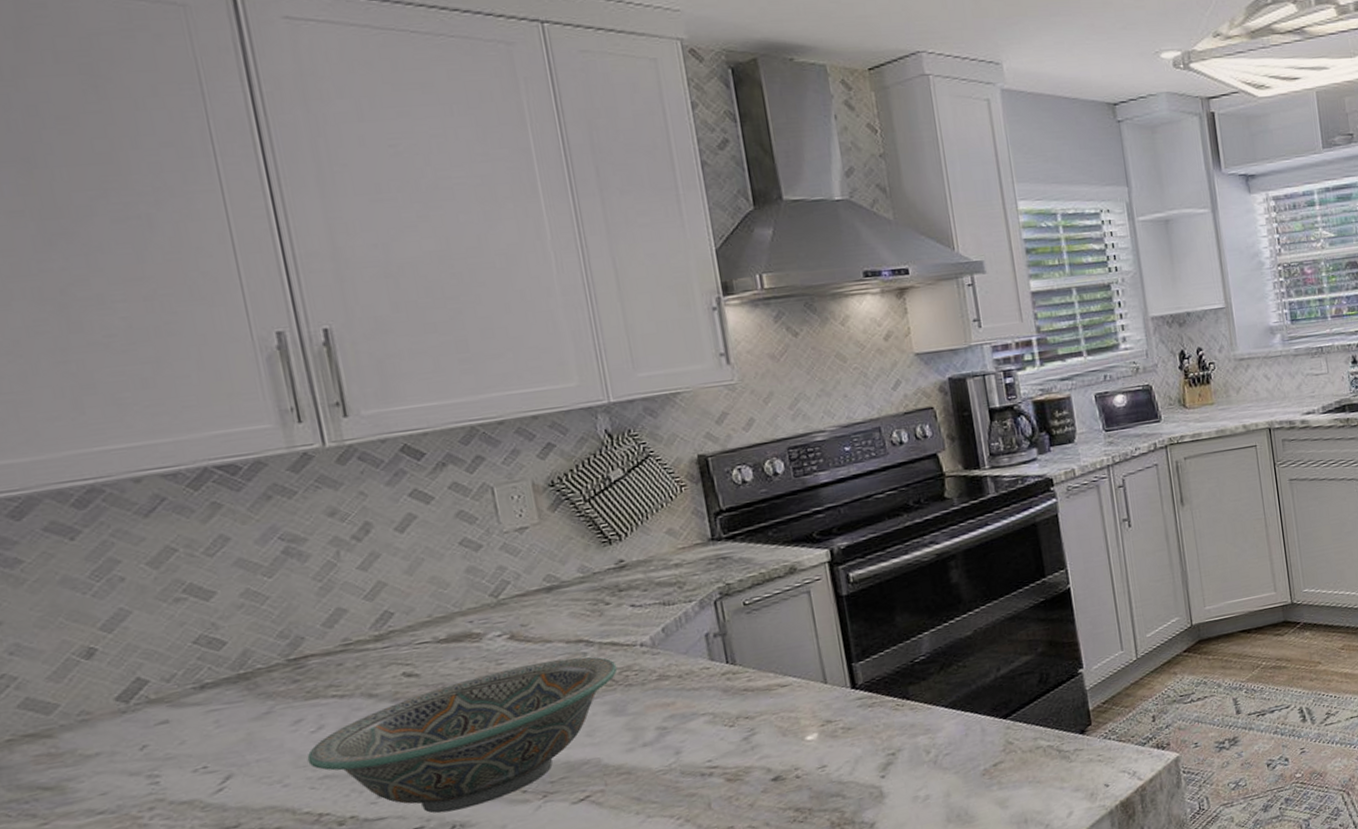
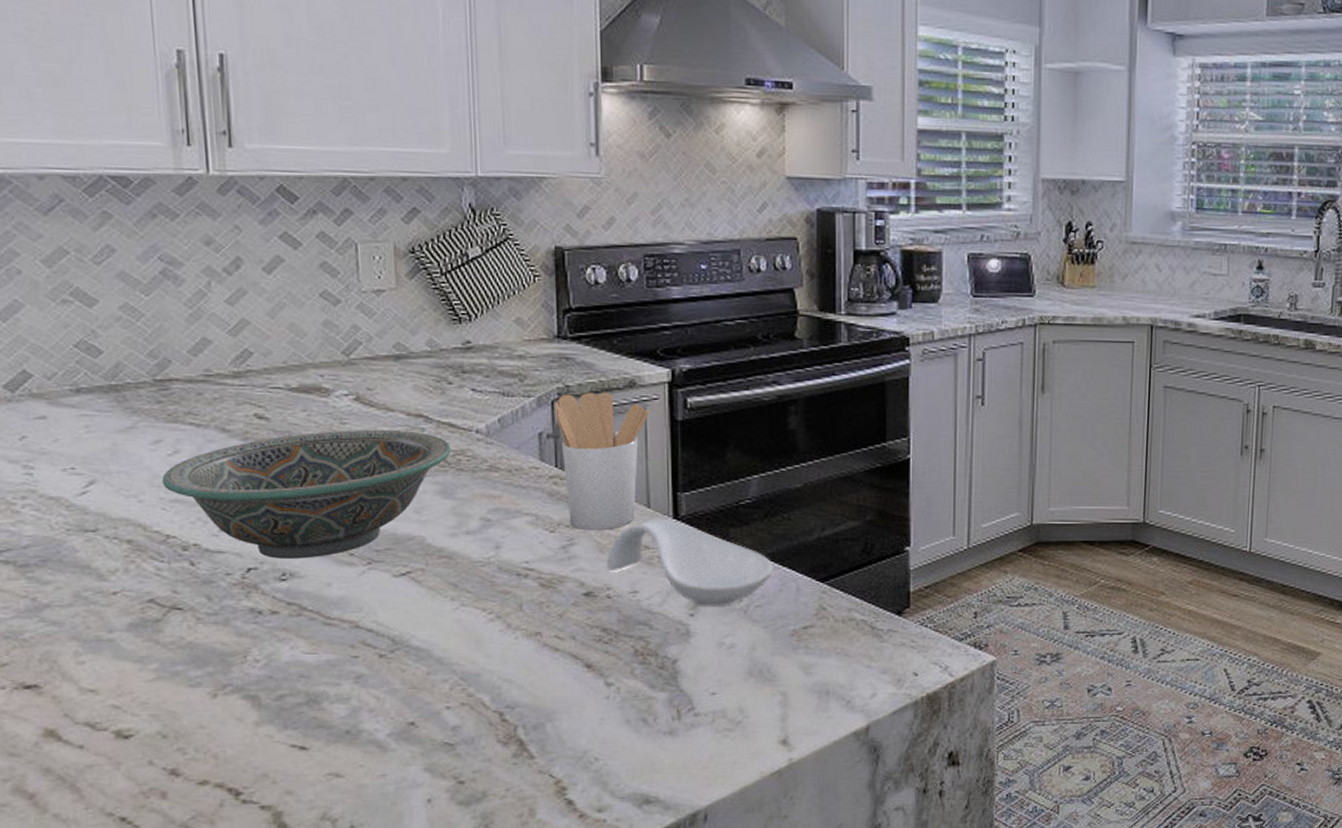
utensil holder: none [717,582,814,719] -> present [555,392,650,531]
spoon rest: none [790,690,957,766] -> present [606,518,774,606]

